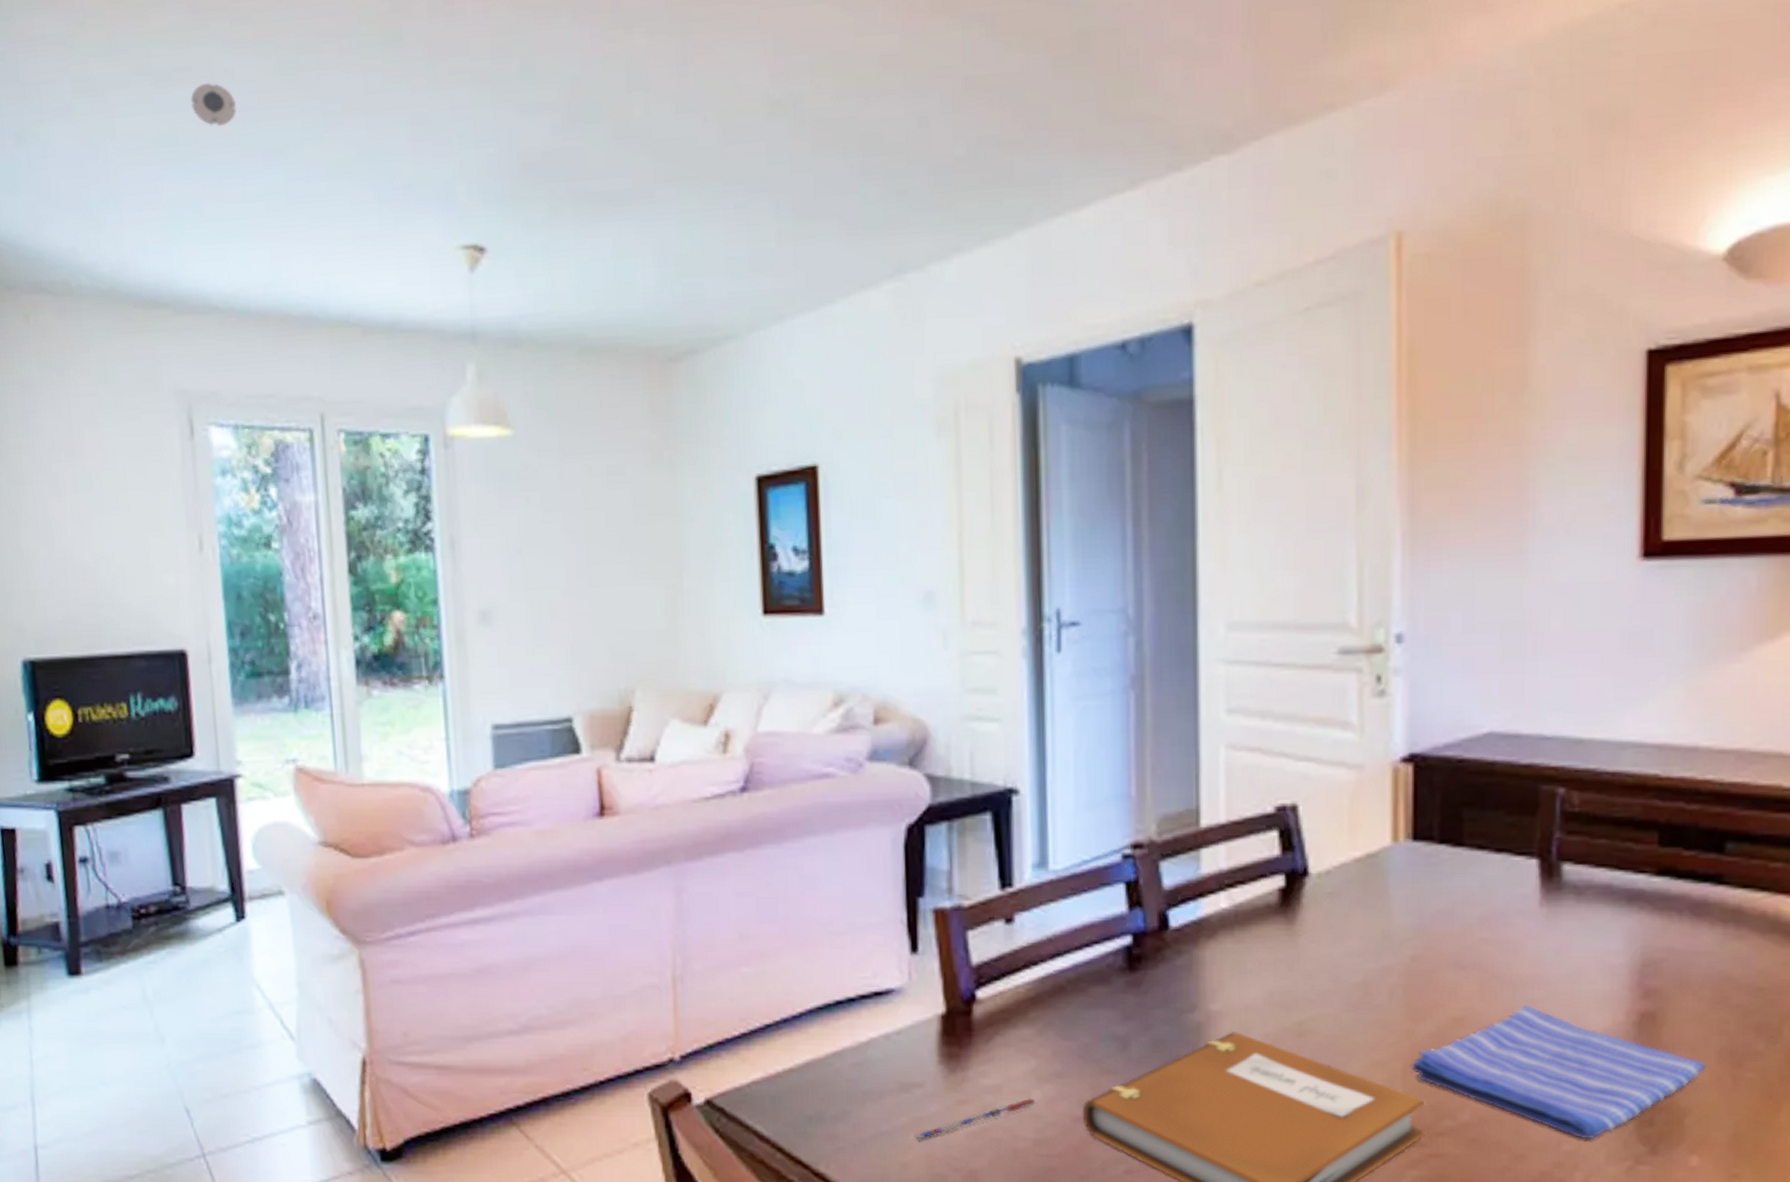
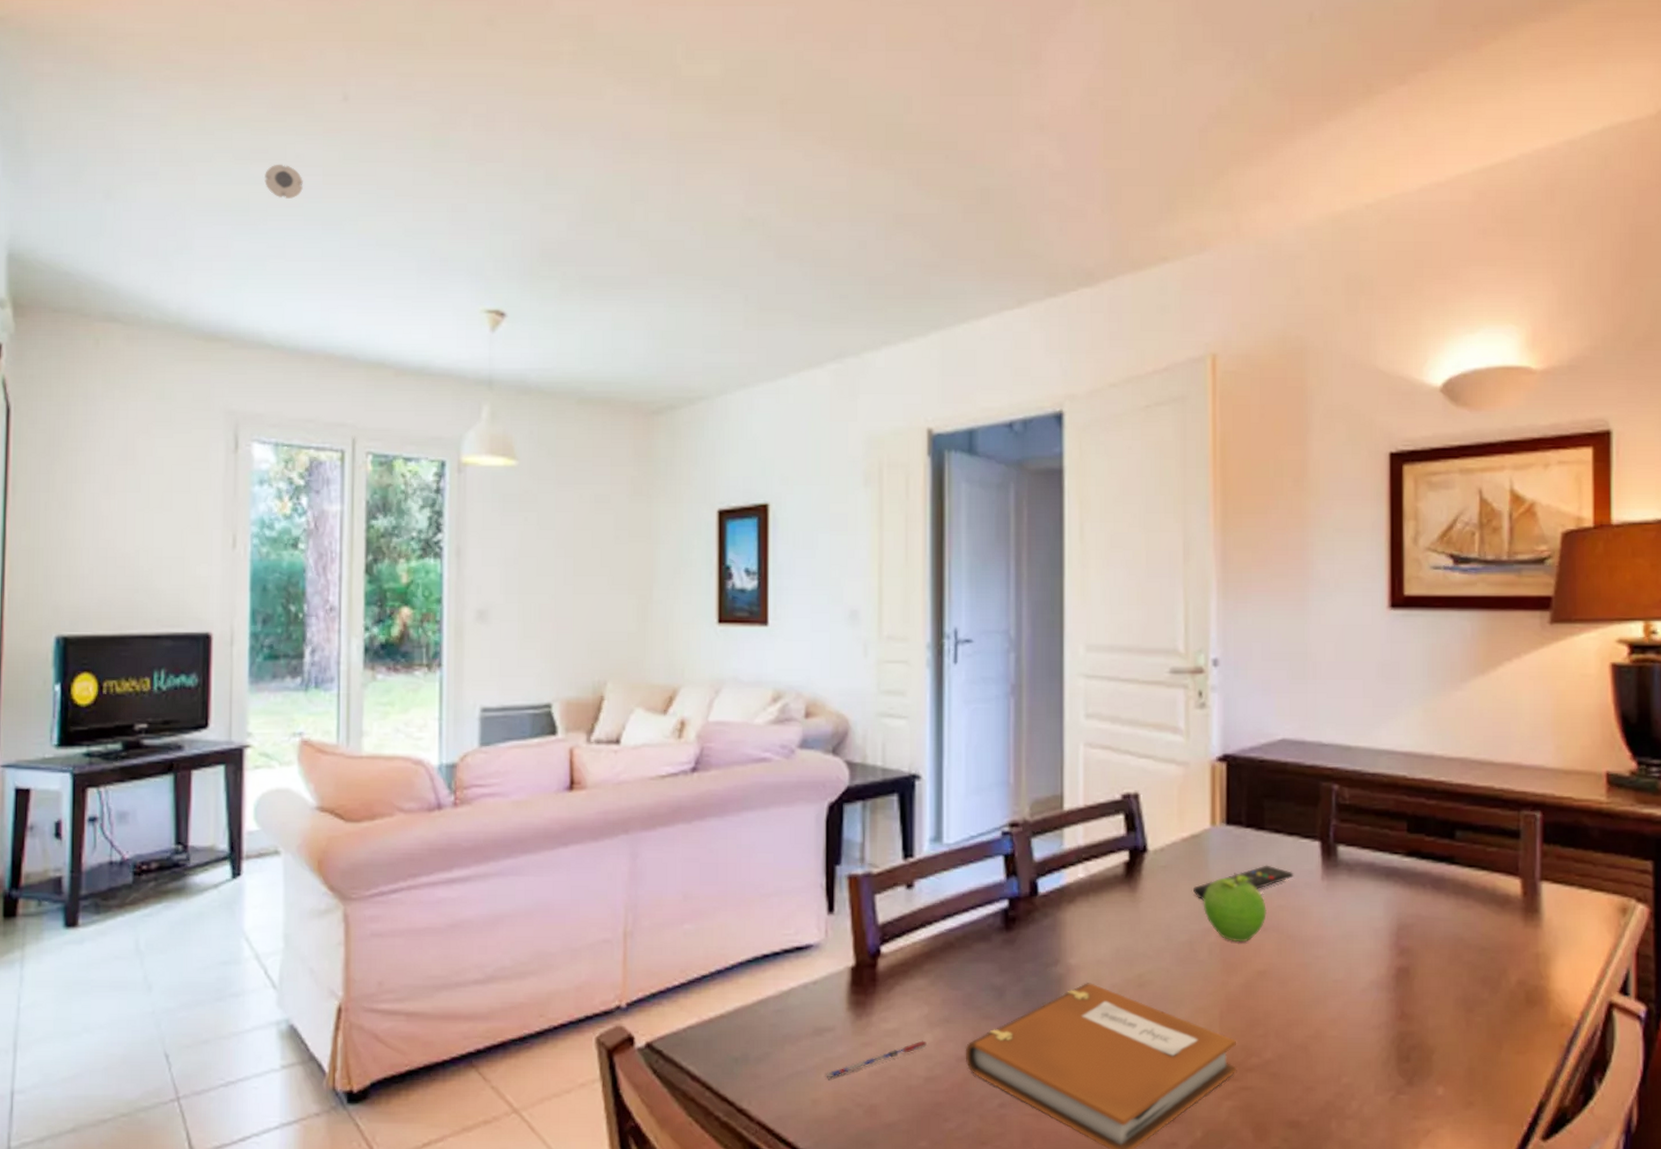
remote control: none [1369,889,1502,933] -> present [1193,865,1294,901]
fruit: none [1381,899,1465,984] -> present [1203,873,1266,943]
dish towel: present [1410,1004,1706,1139] -> none [1225,960,1447,1073]

